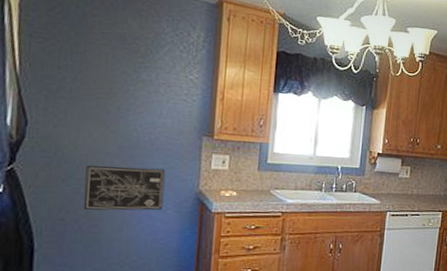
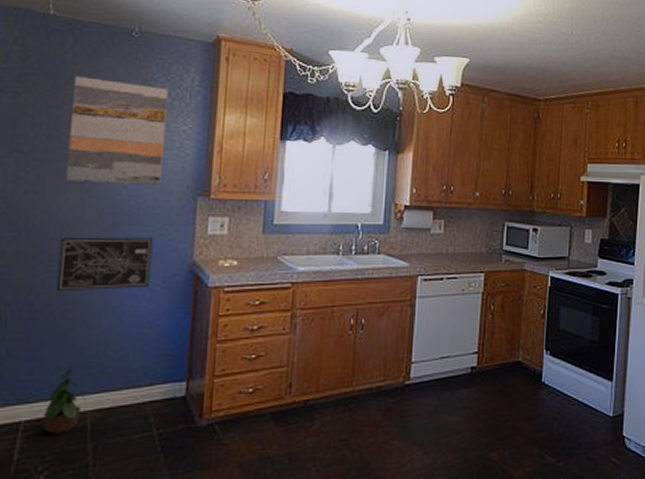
wall art: none [89,26,178,126] -> present [65,76,169,186]

